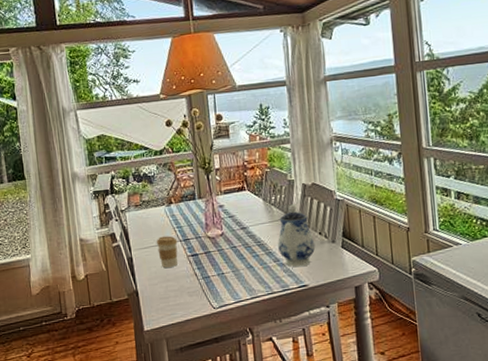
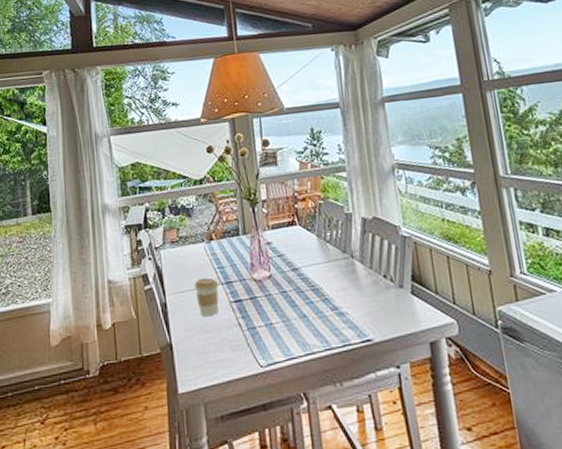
teapot: present [278,204,316,267] -> none [335,241,380,317]

